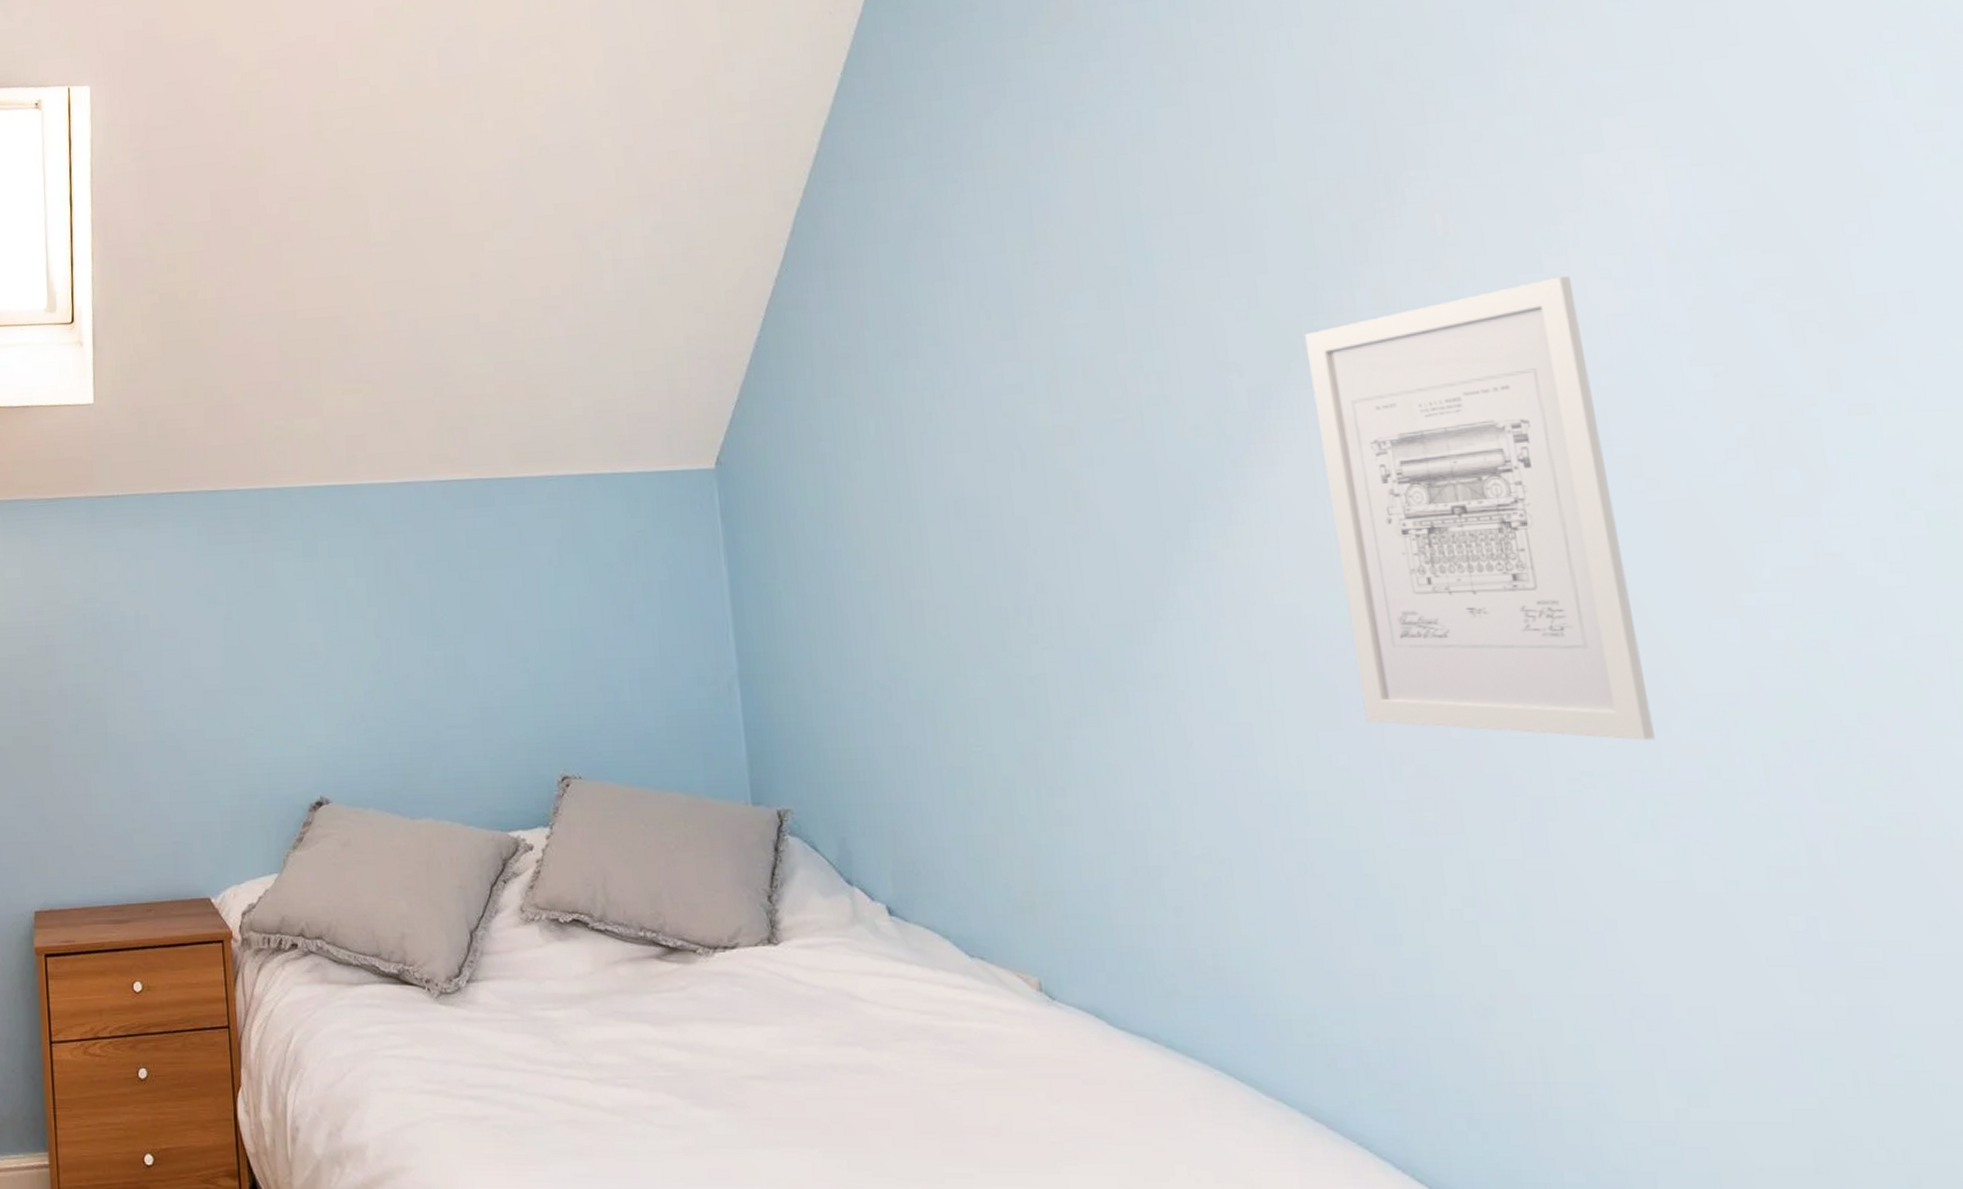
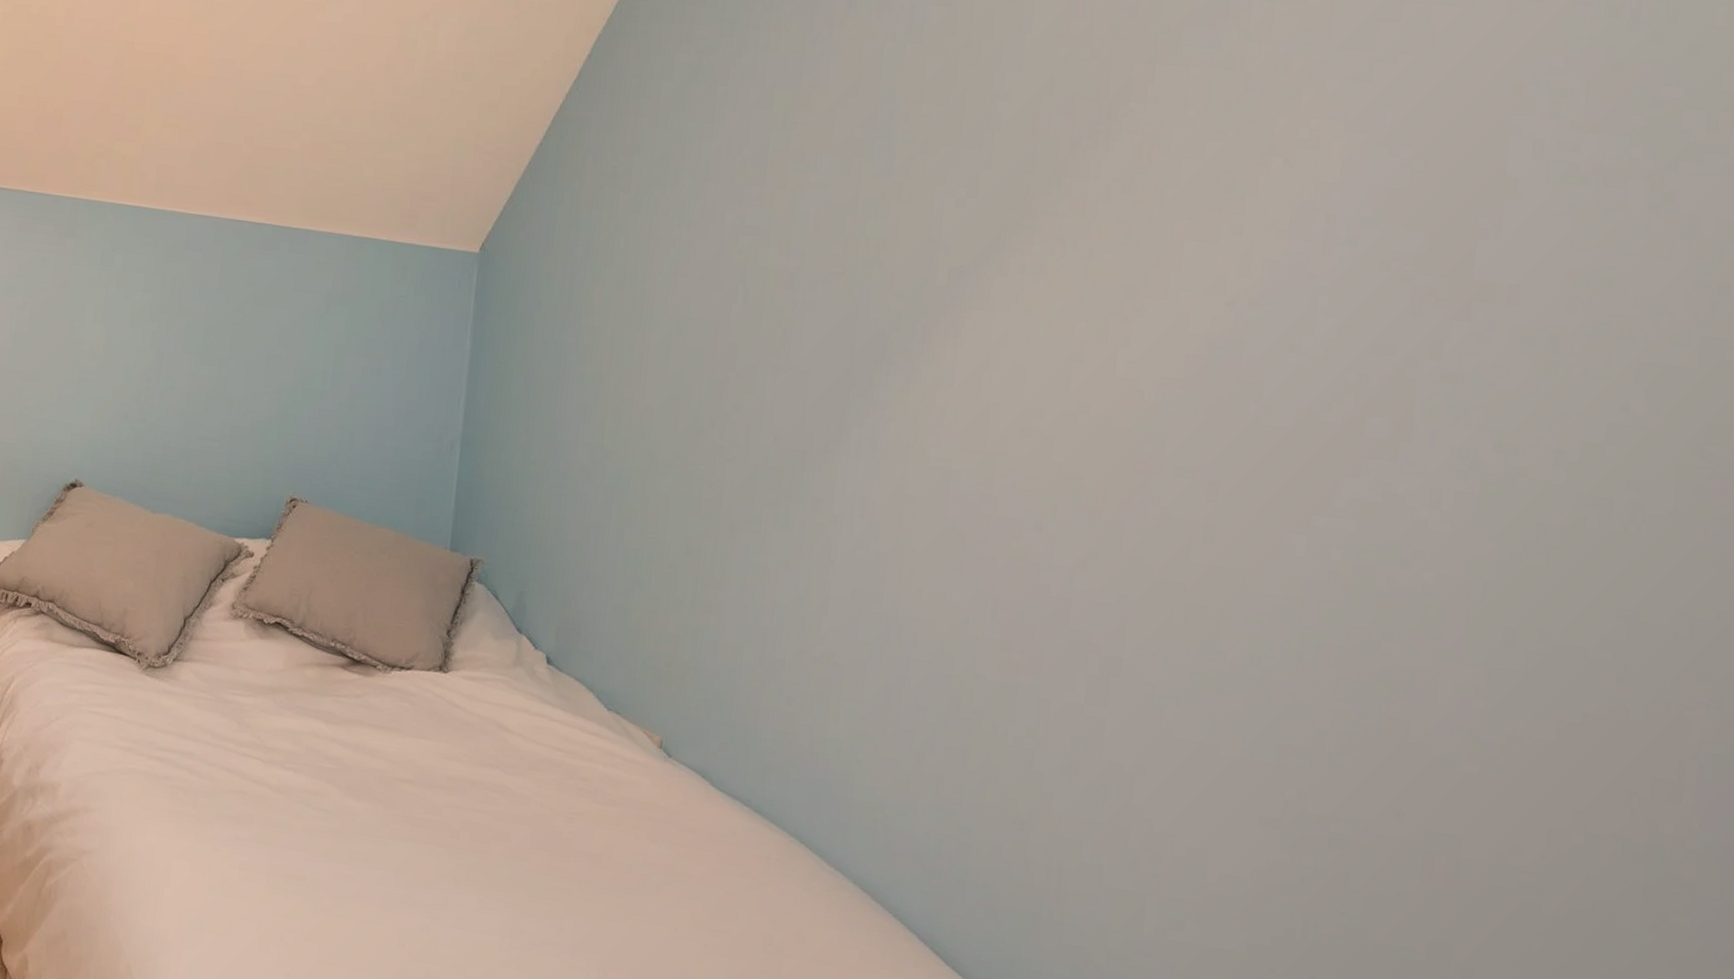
wall art: present [1304,275,1655,740] -> none [982,218,1242,625]

